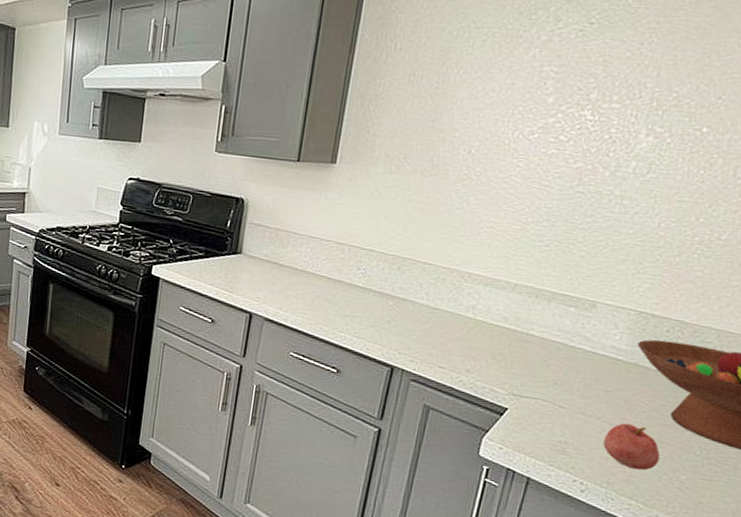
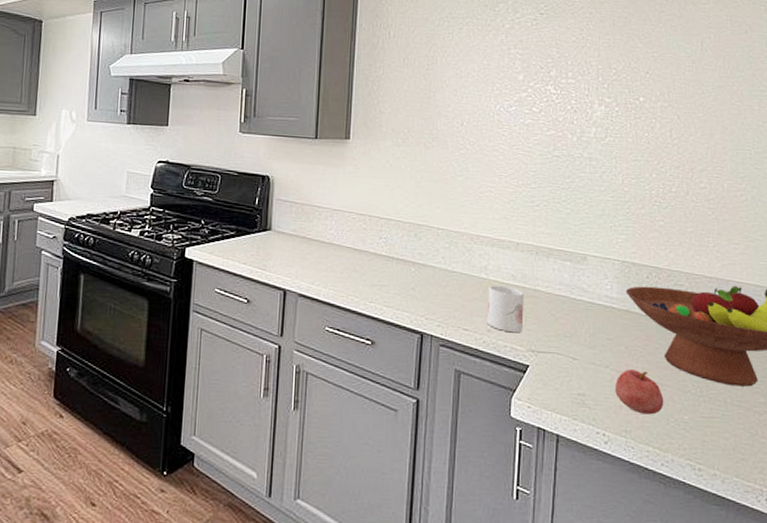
mug: none [466,325,515,376] -> present [486,285,524,333]

